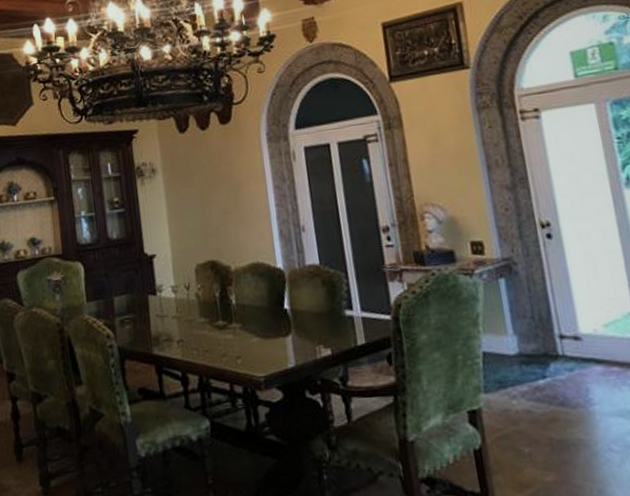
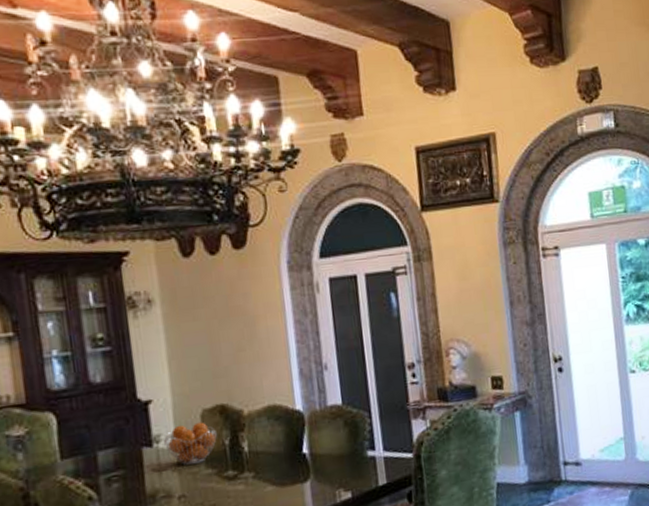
fruit basket: none [164,275,210,313] -> present [163,422,218,465]

